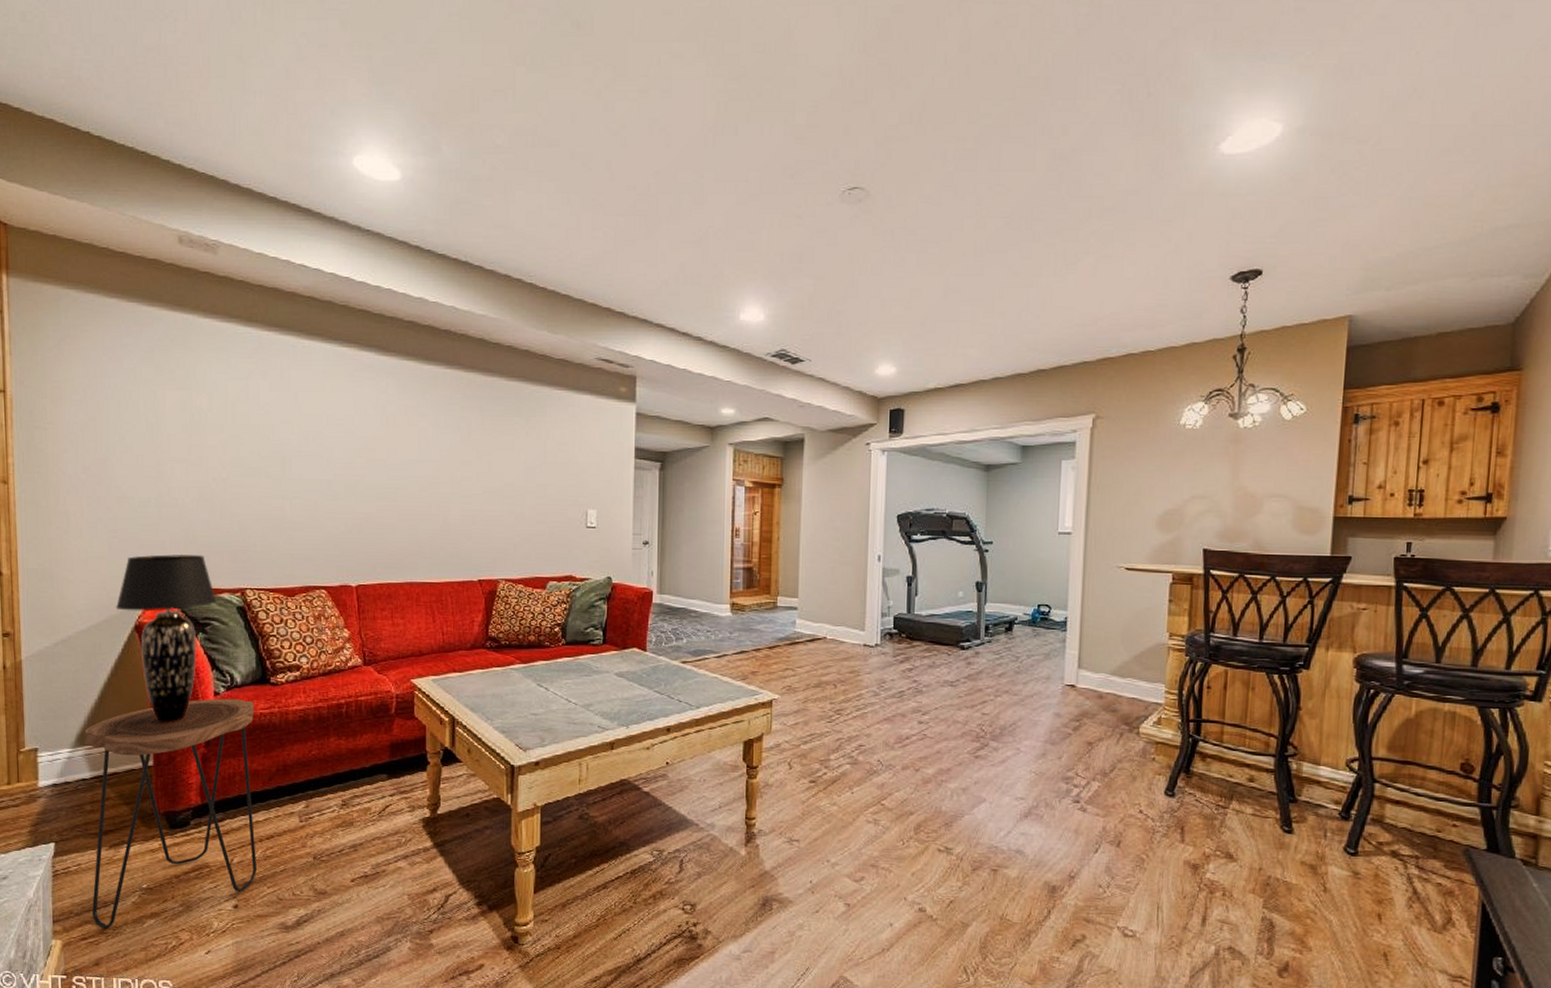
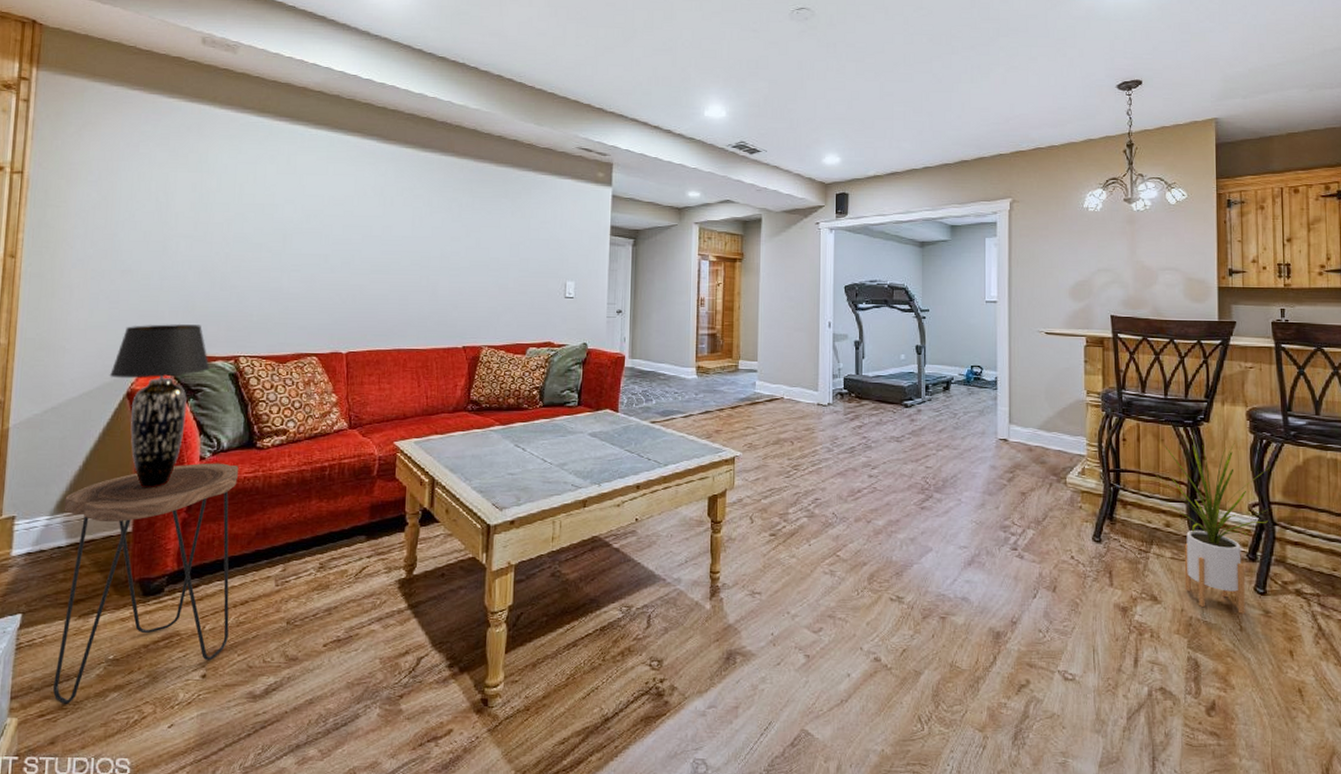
house plant: none [1242,683,1374,876] -> present [1156,435,1269,615]

